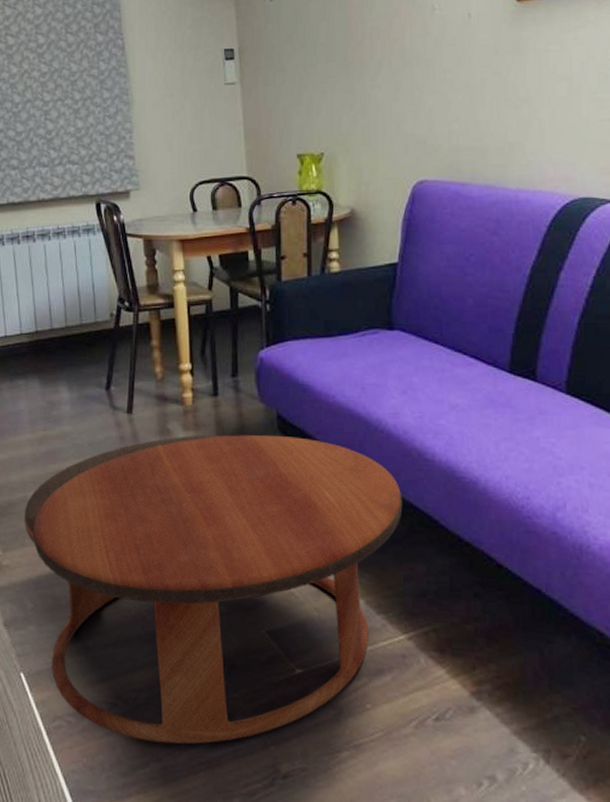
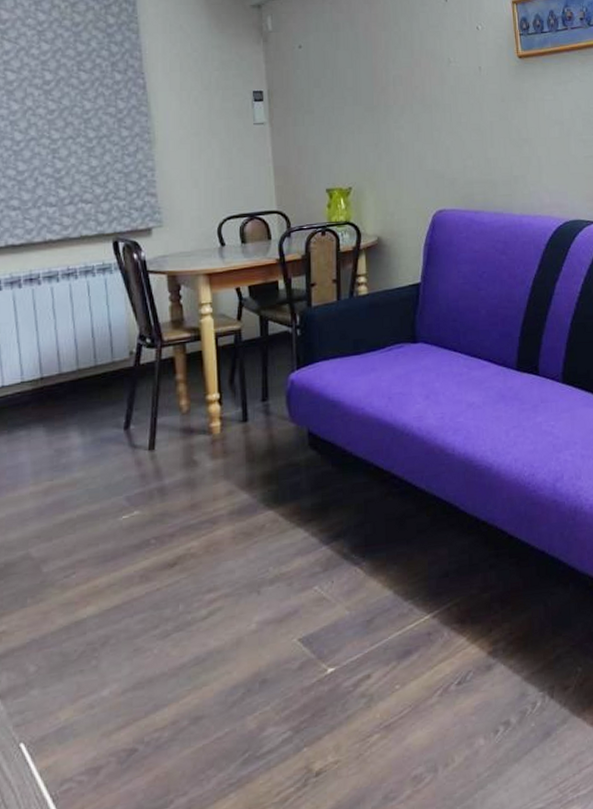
coffee table: present [24,435,403,744] -> none [25,450,427,780]

